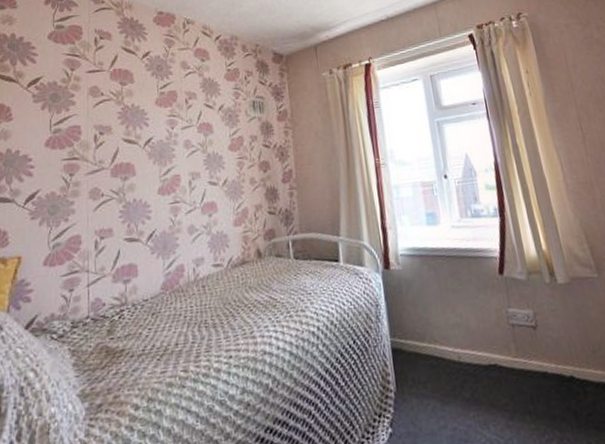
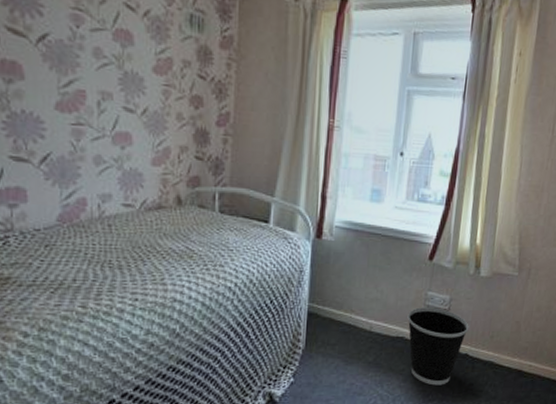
wastebasket: none [494,325,565,421] -> present [407,307,469,386]

